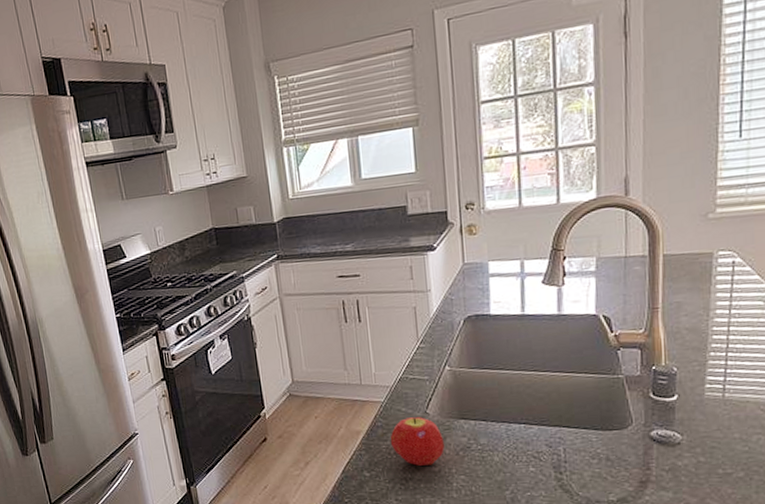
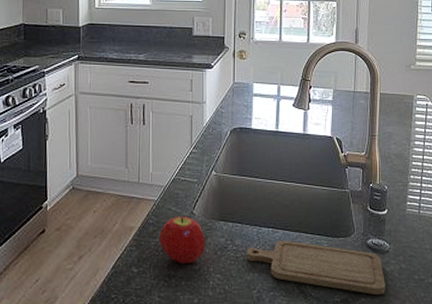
chopping board: none [494,436,678,493] -> present [246,240,386,296]

